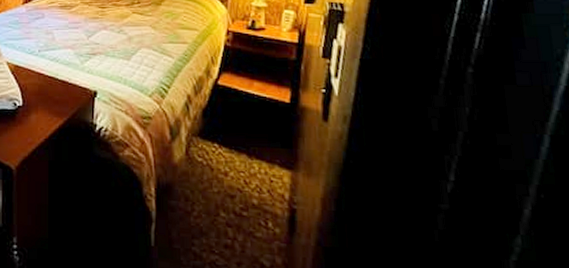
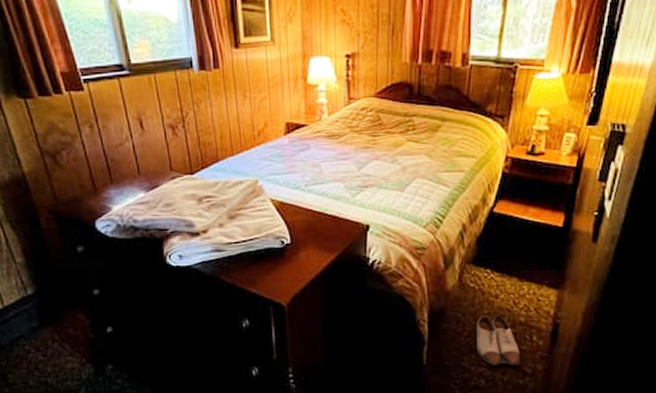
shoe: none [206,193,257,255] -> present [476,314,521,365]

